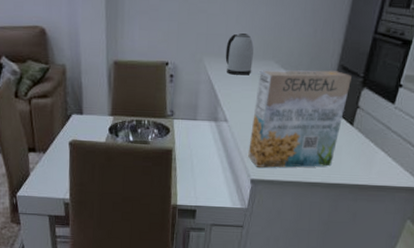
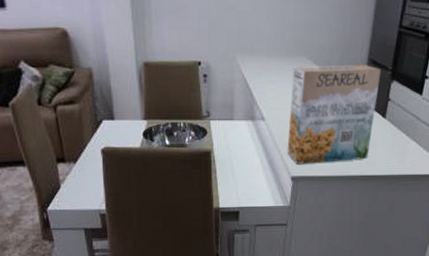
kettle: present [225,33,254,75] -> none [258,30,286,72]

